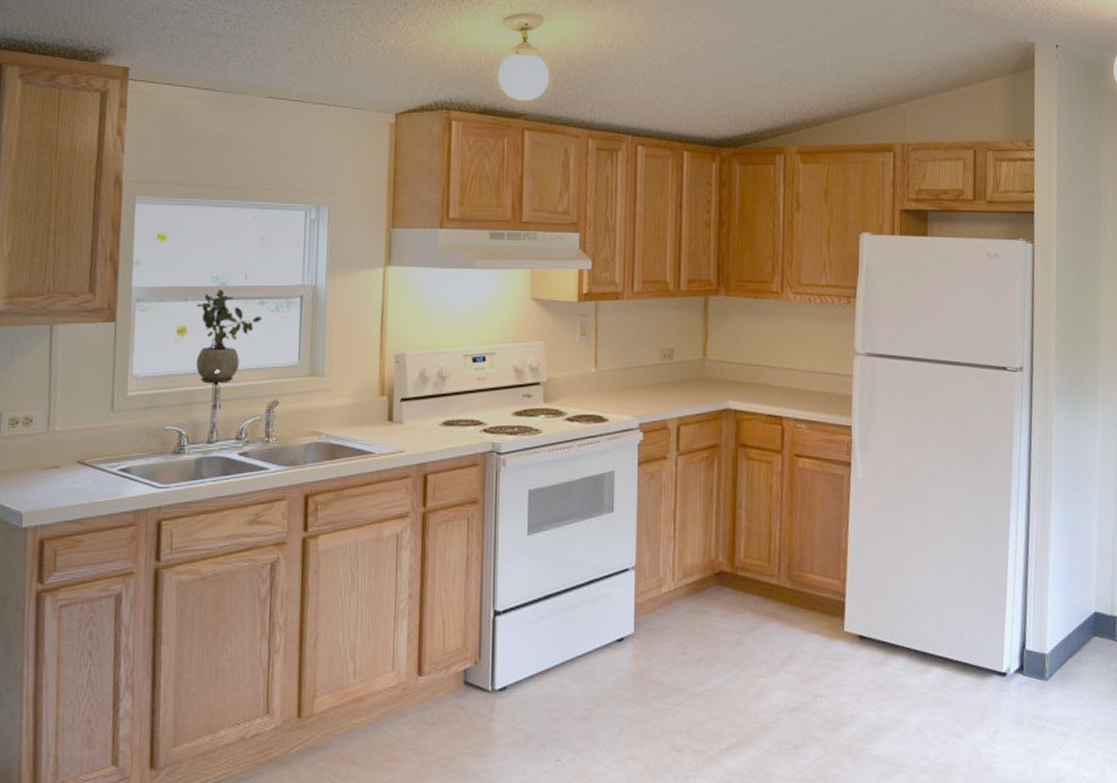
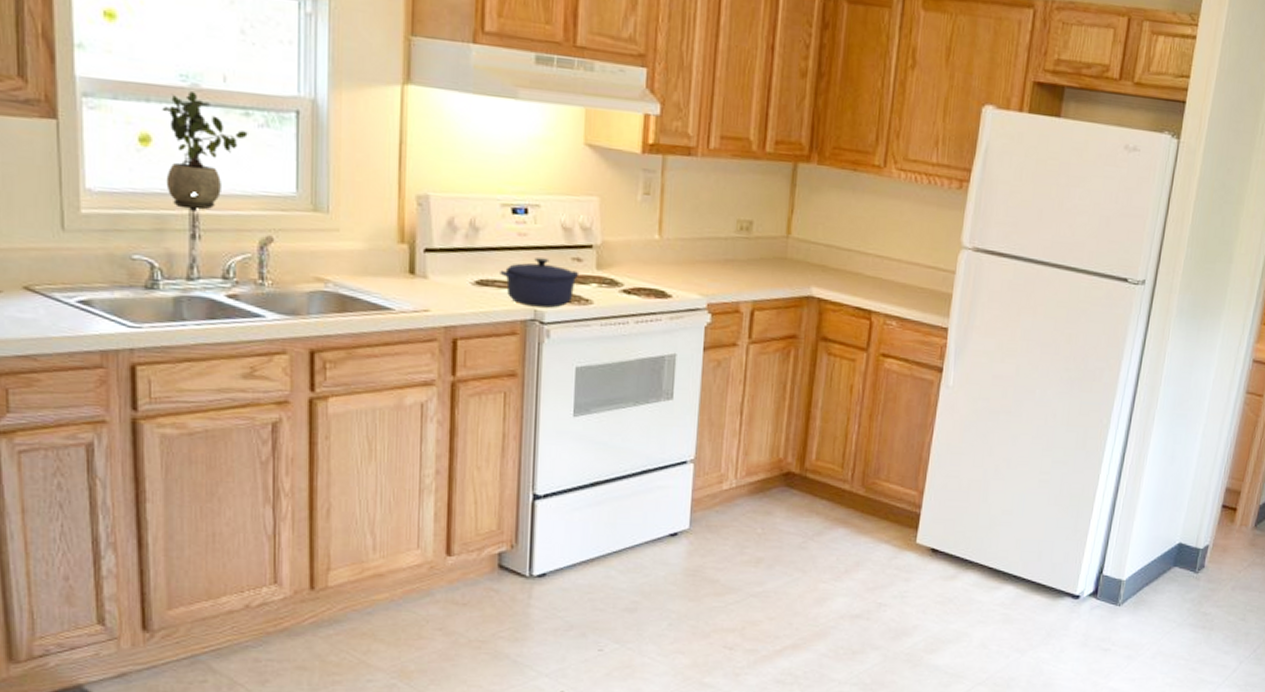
cooking pot: none [463,396,530,441] -> present [500,256,580,309]

